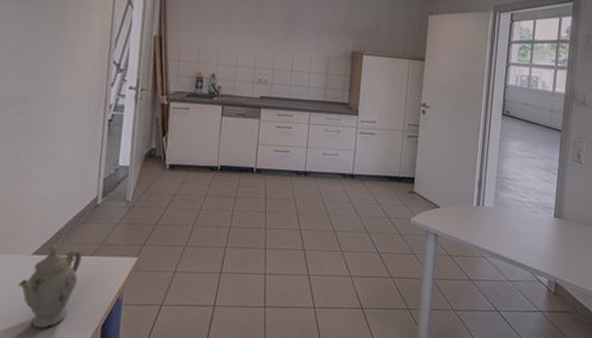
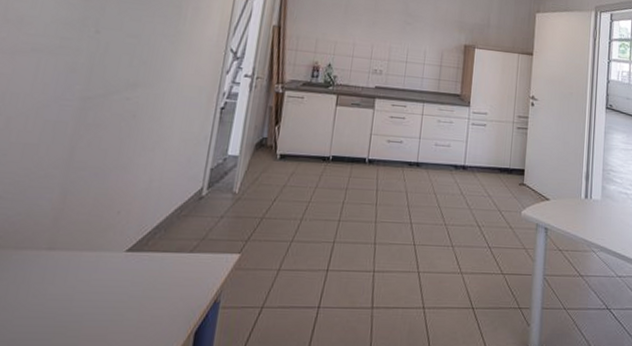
teapot: present [17,245,82,328] -> none [105,241,180,336]

